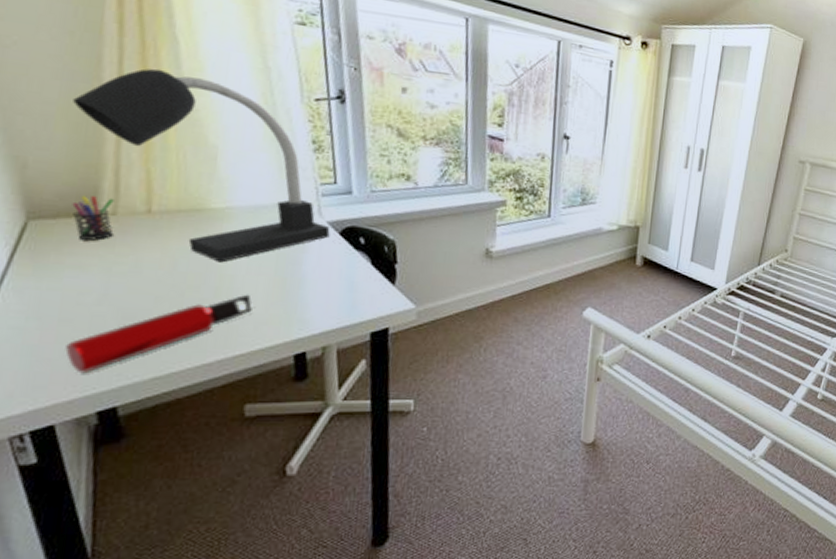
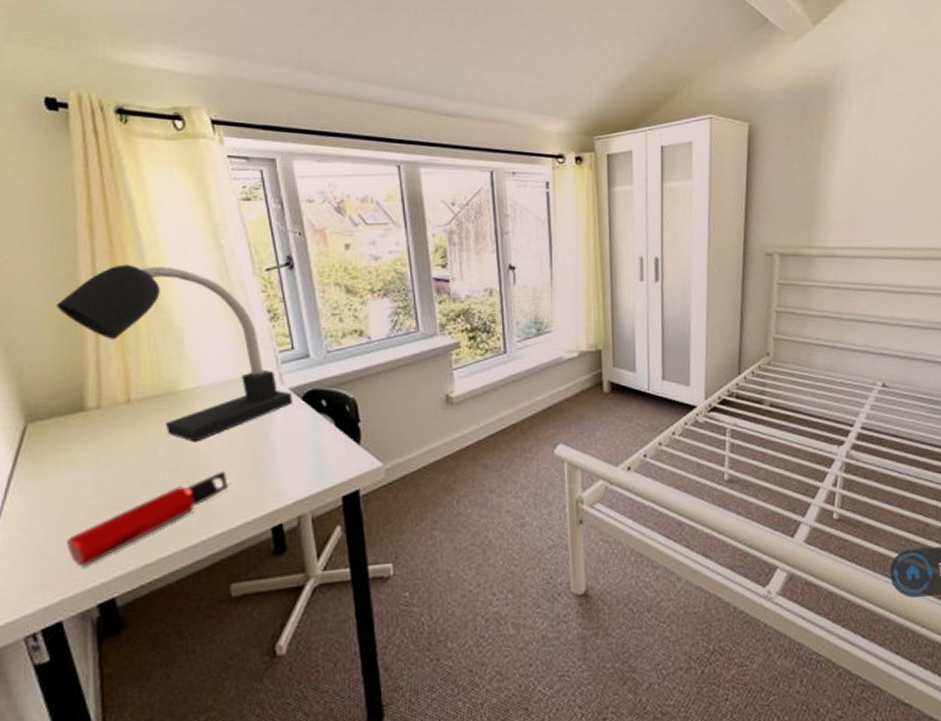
pen holder: present [72,195,114,241] -> none [62,392,99,436]

